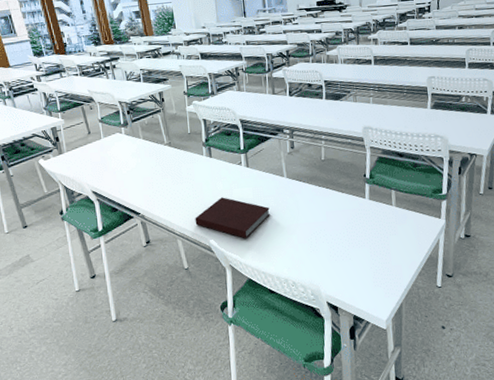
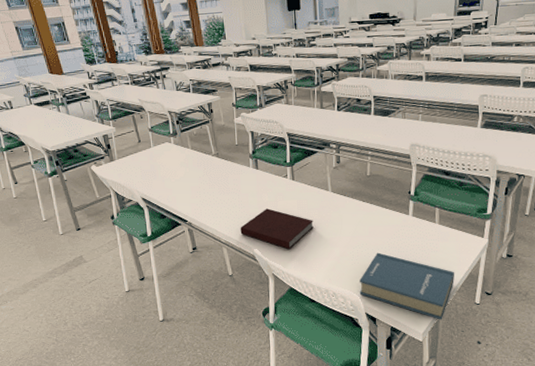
hardback book: none [319,238,415,306] -> present [359,252,455,320]

